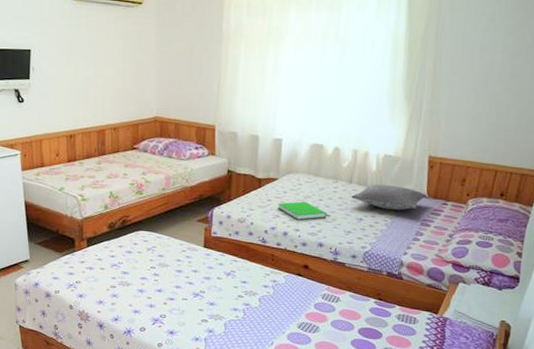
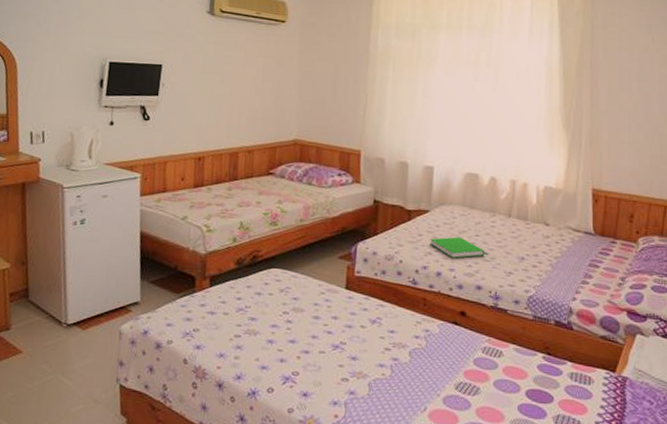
pillow: present [351,184,427,211] -> none [511,218,594,249]

